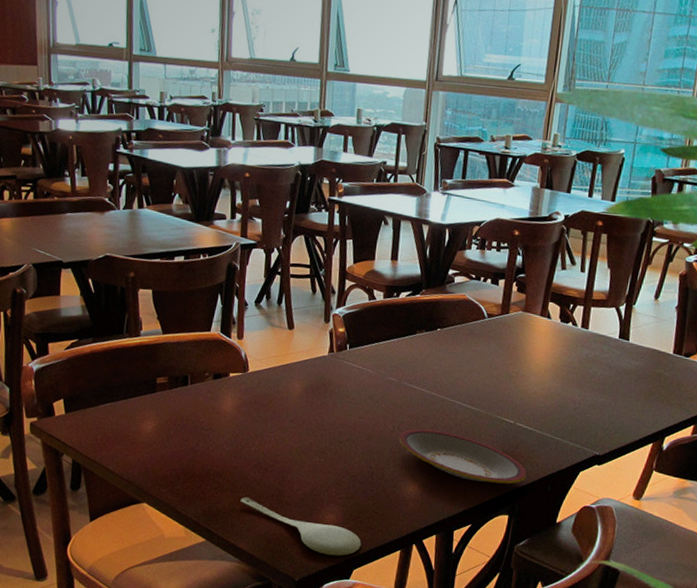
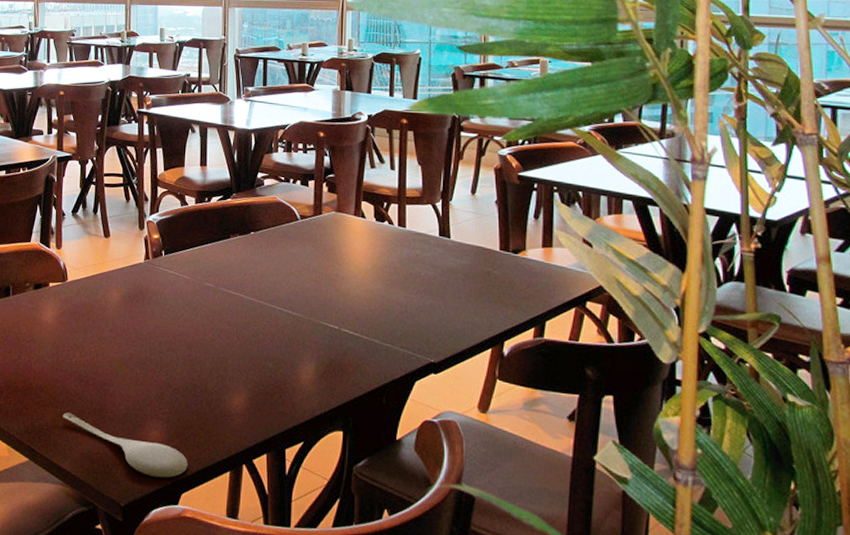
plate: present [399,429,527,484] -> none [220,336,357,396]

